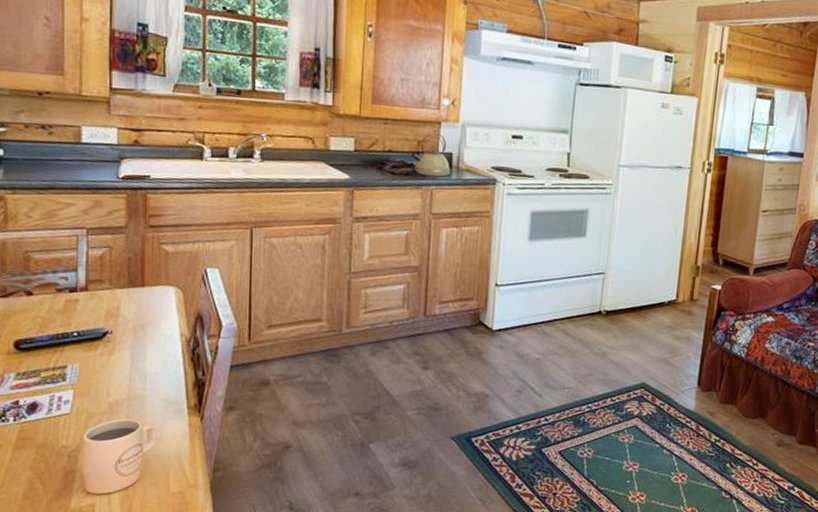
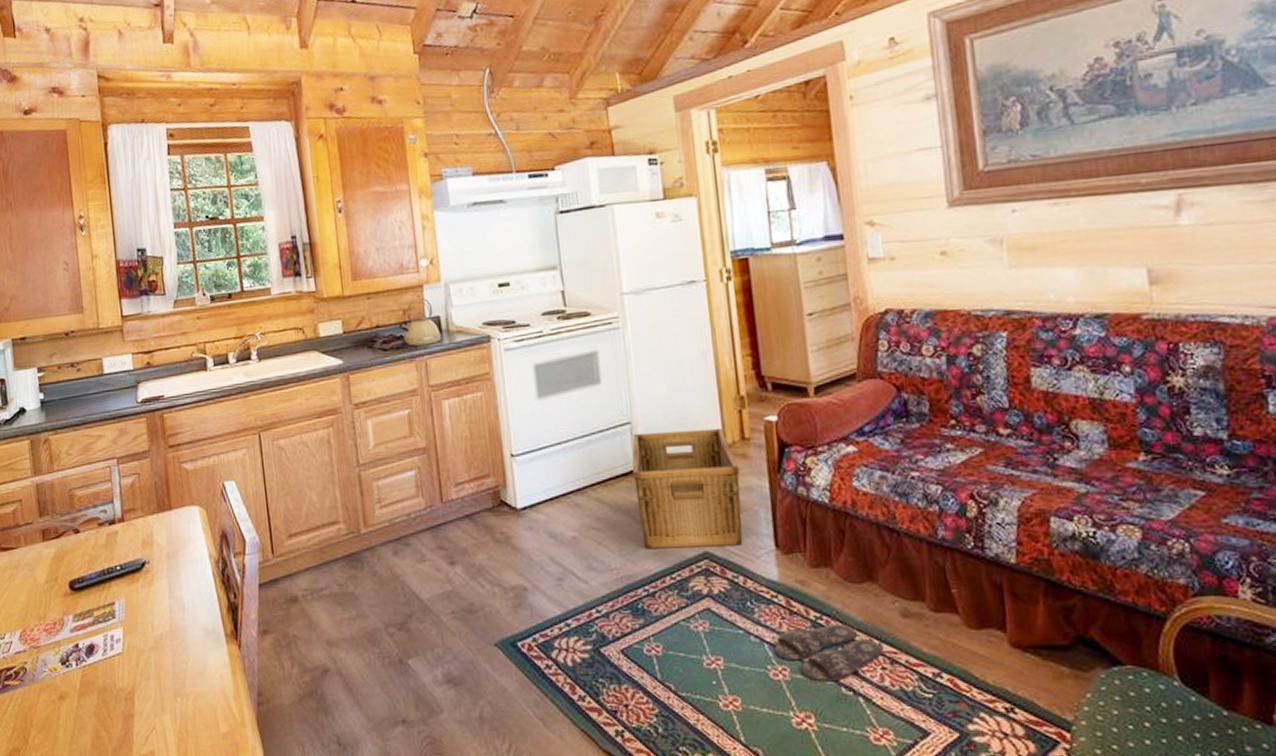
mug: present [80,418,157,495] -> none [135,653,201,739]
hamper: none [595,282,684,381] -> present [632,428,743,549]
slippers: none [679,446,759,488] -> present [774,623,883,682]

